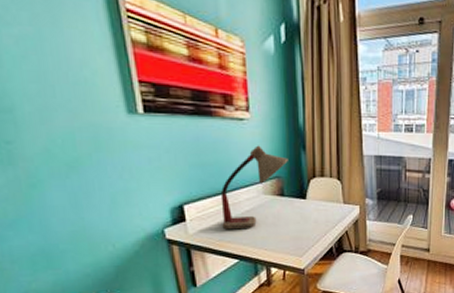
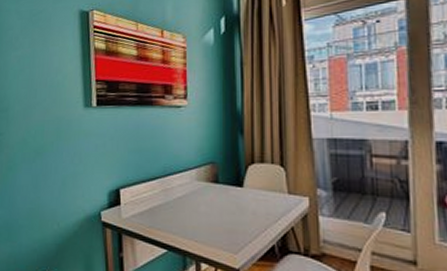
desk lamp: present [220,145,288,230] -> none [153,131,224,217]

